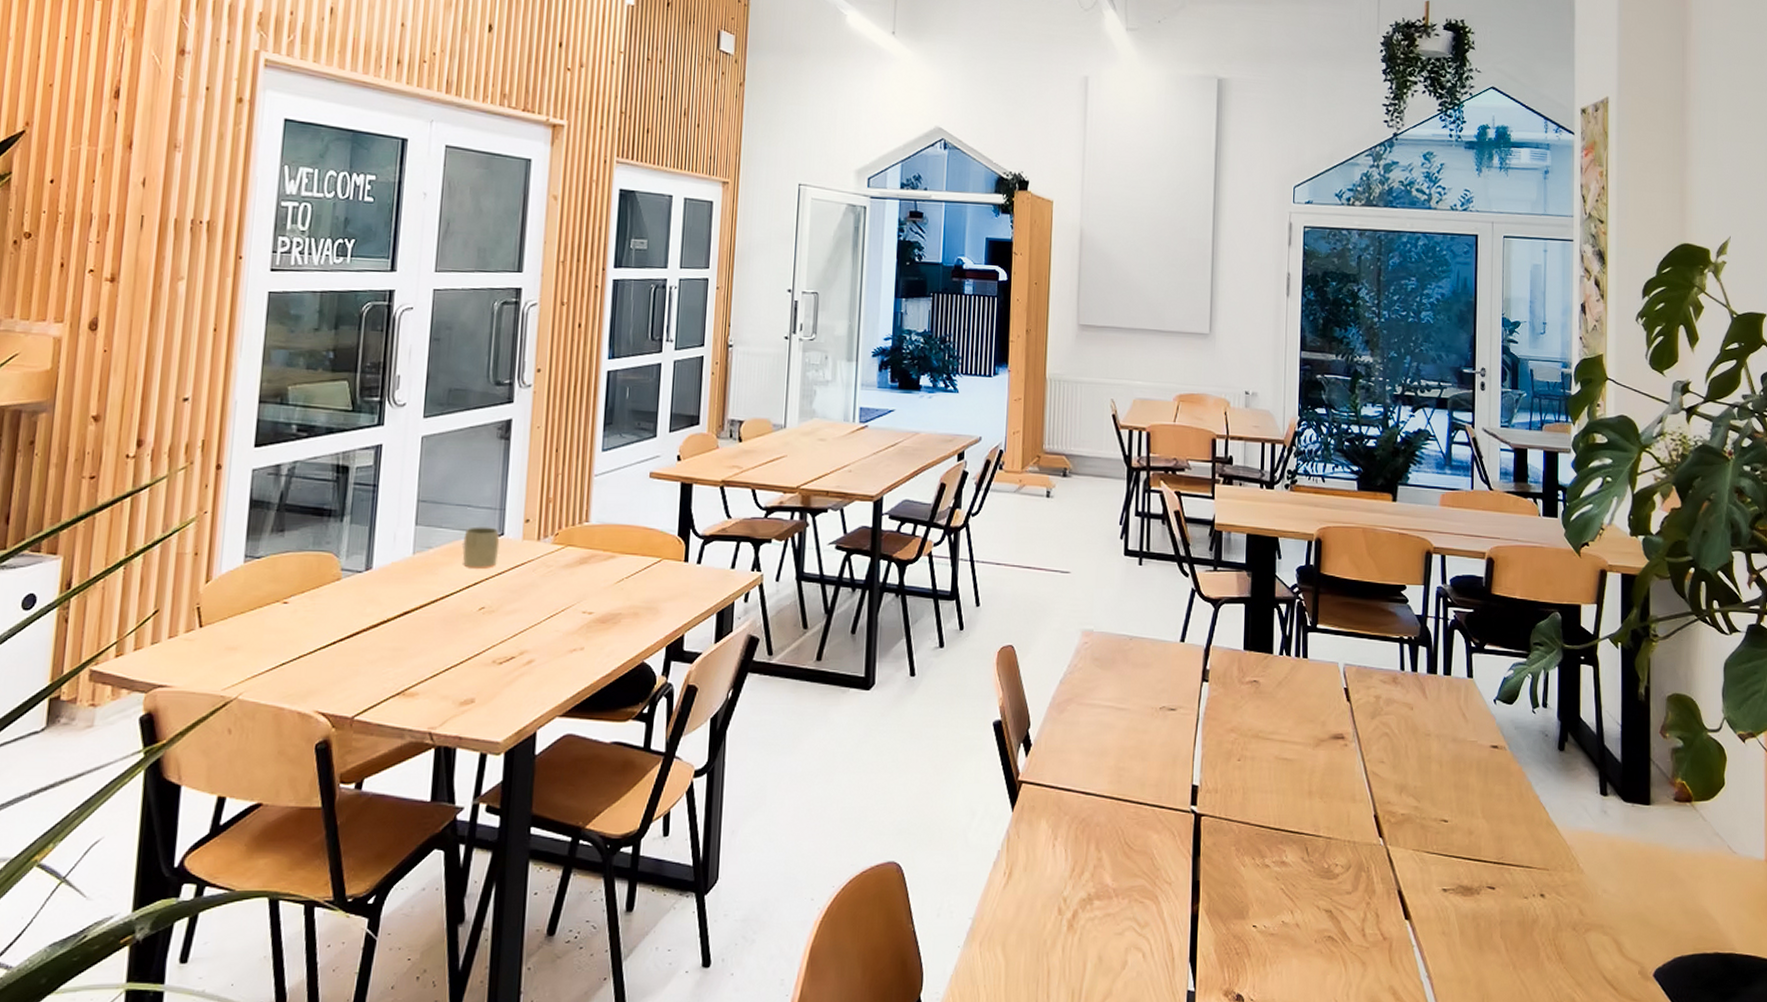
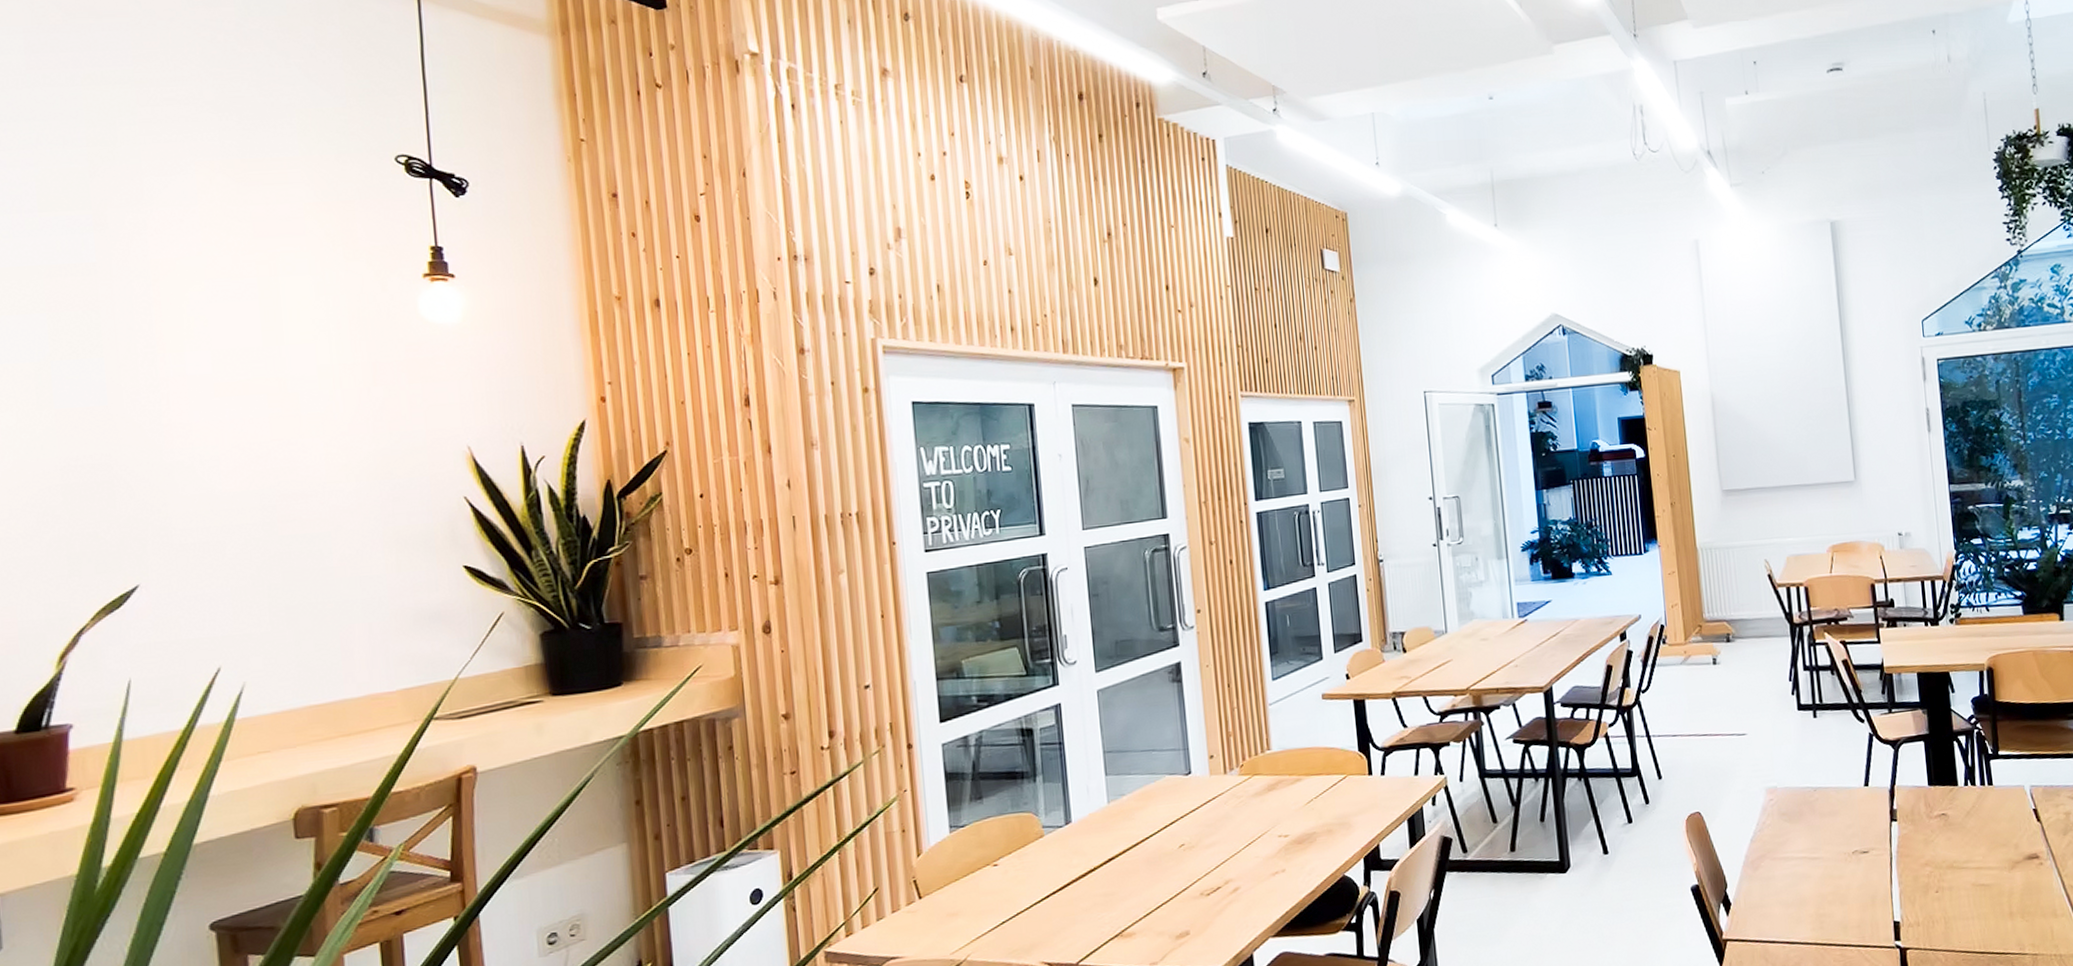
mug: present [462,526,500,569] -> none [1153,767,1189,809]

